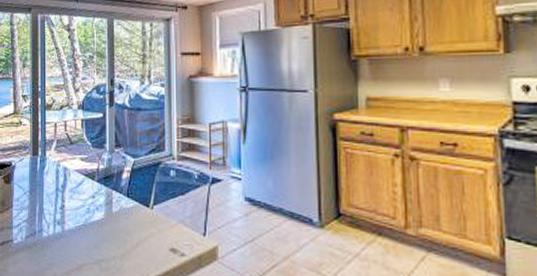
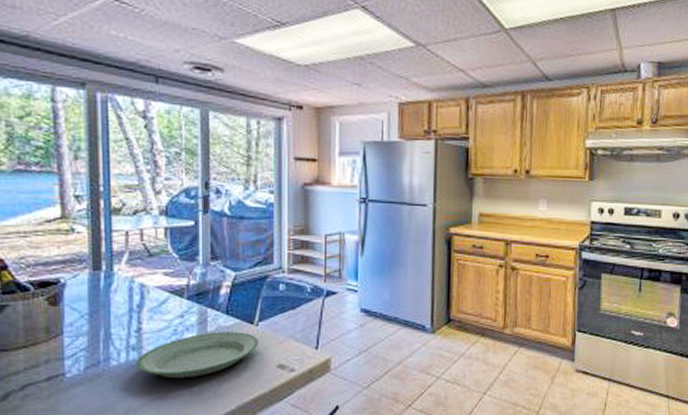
plate: none [60,212,154,254] -> present [135,332,259,379]

